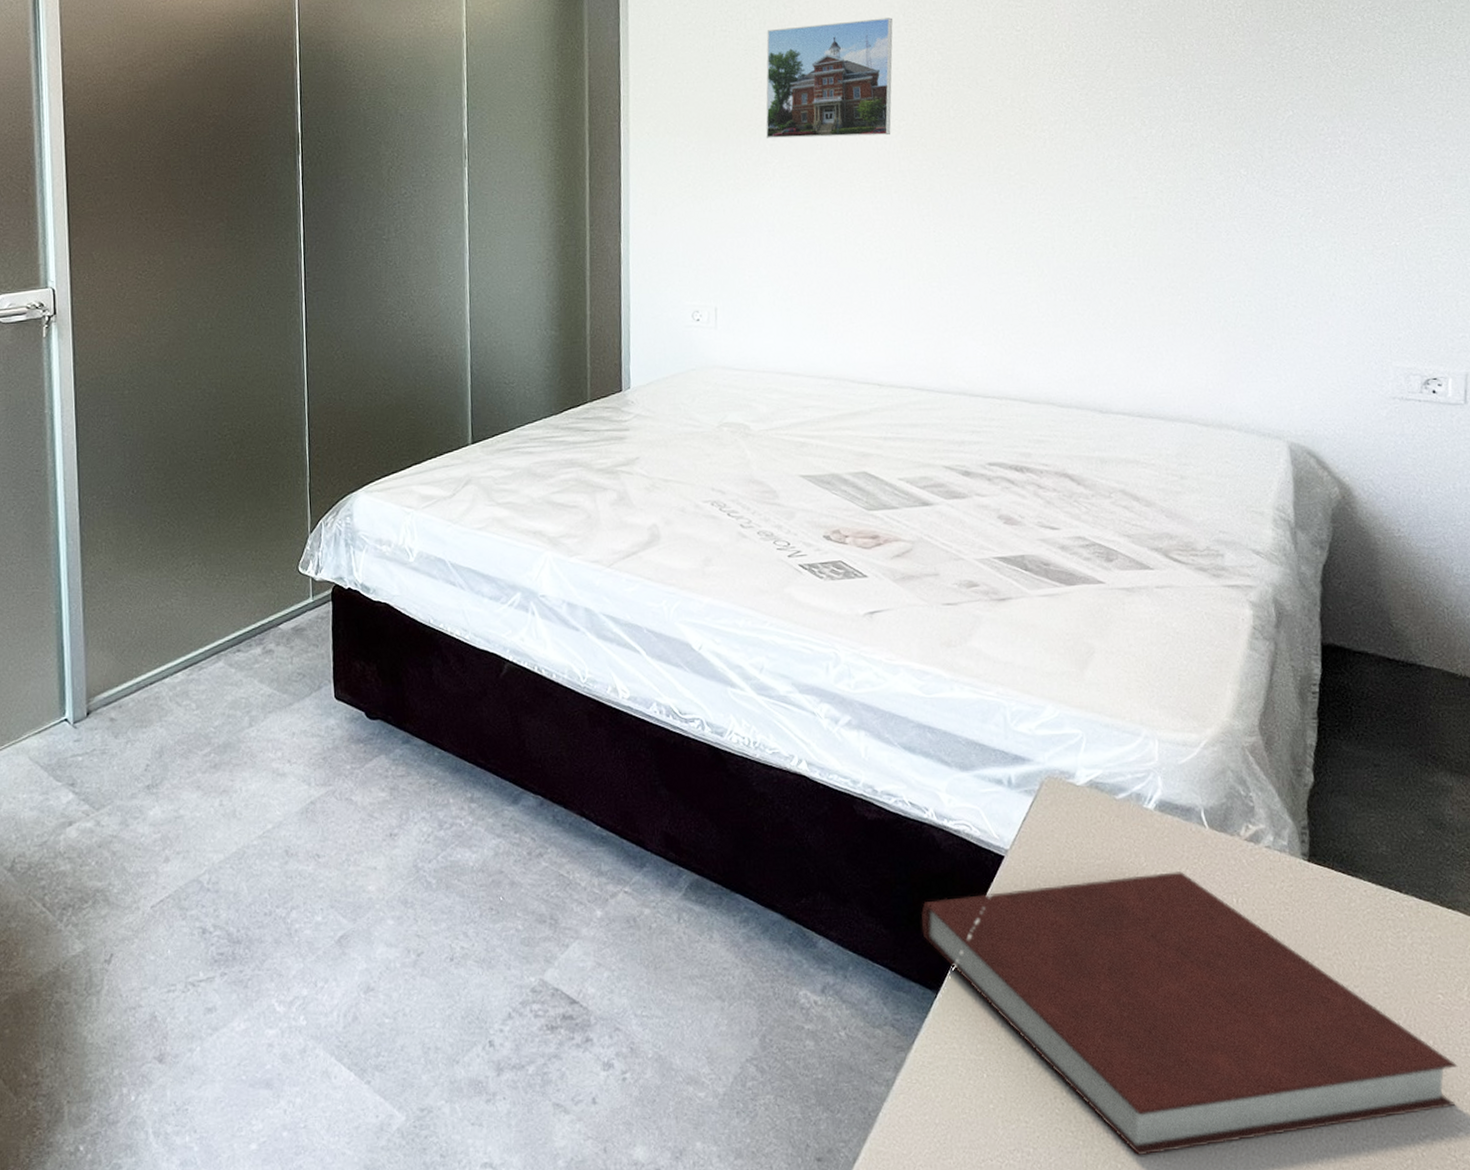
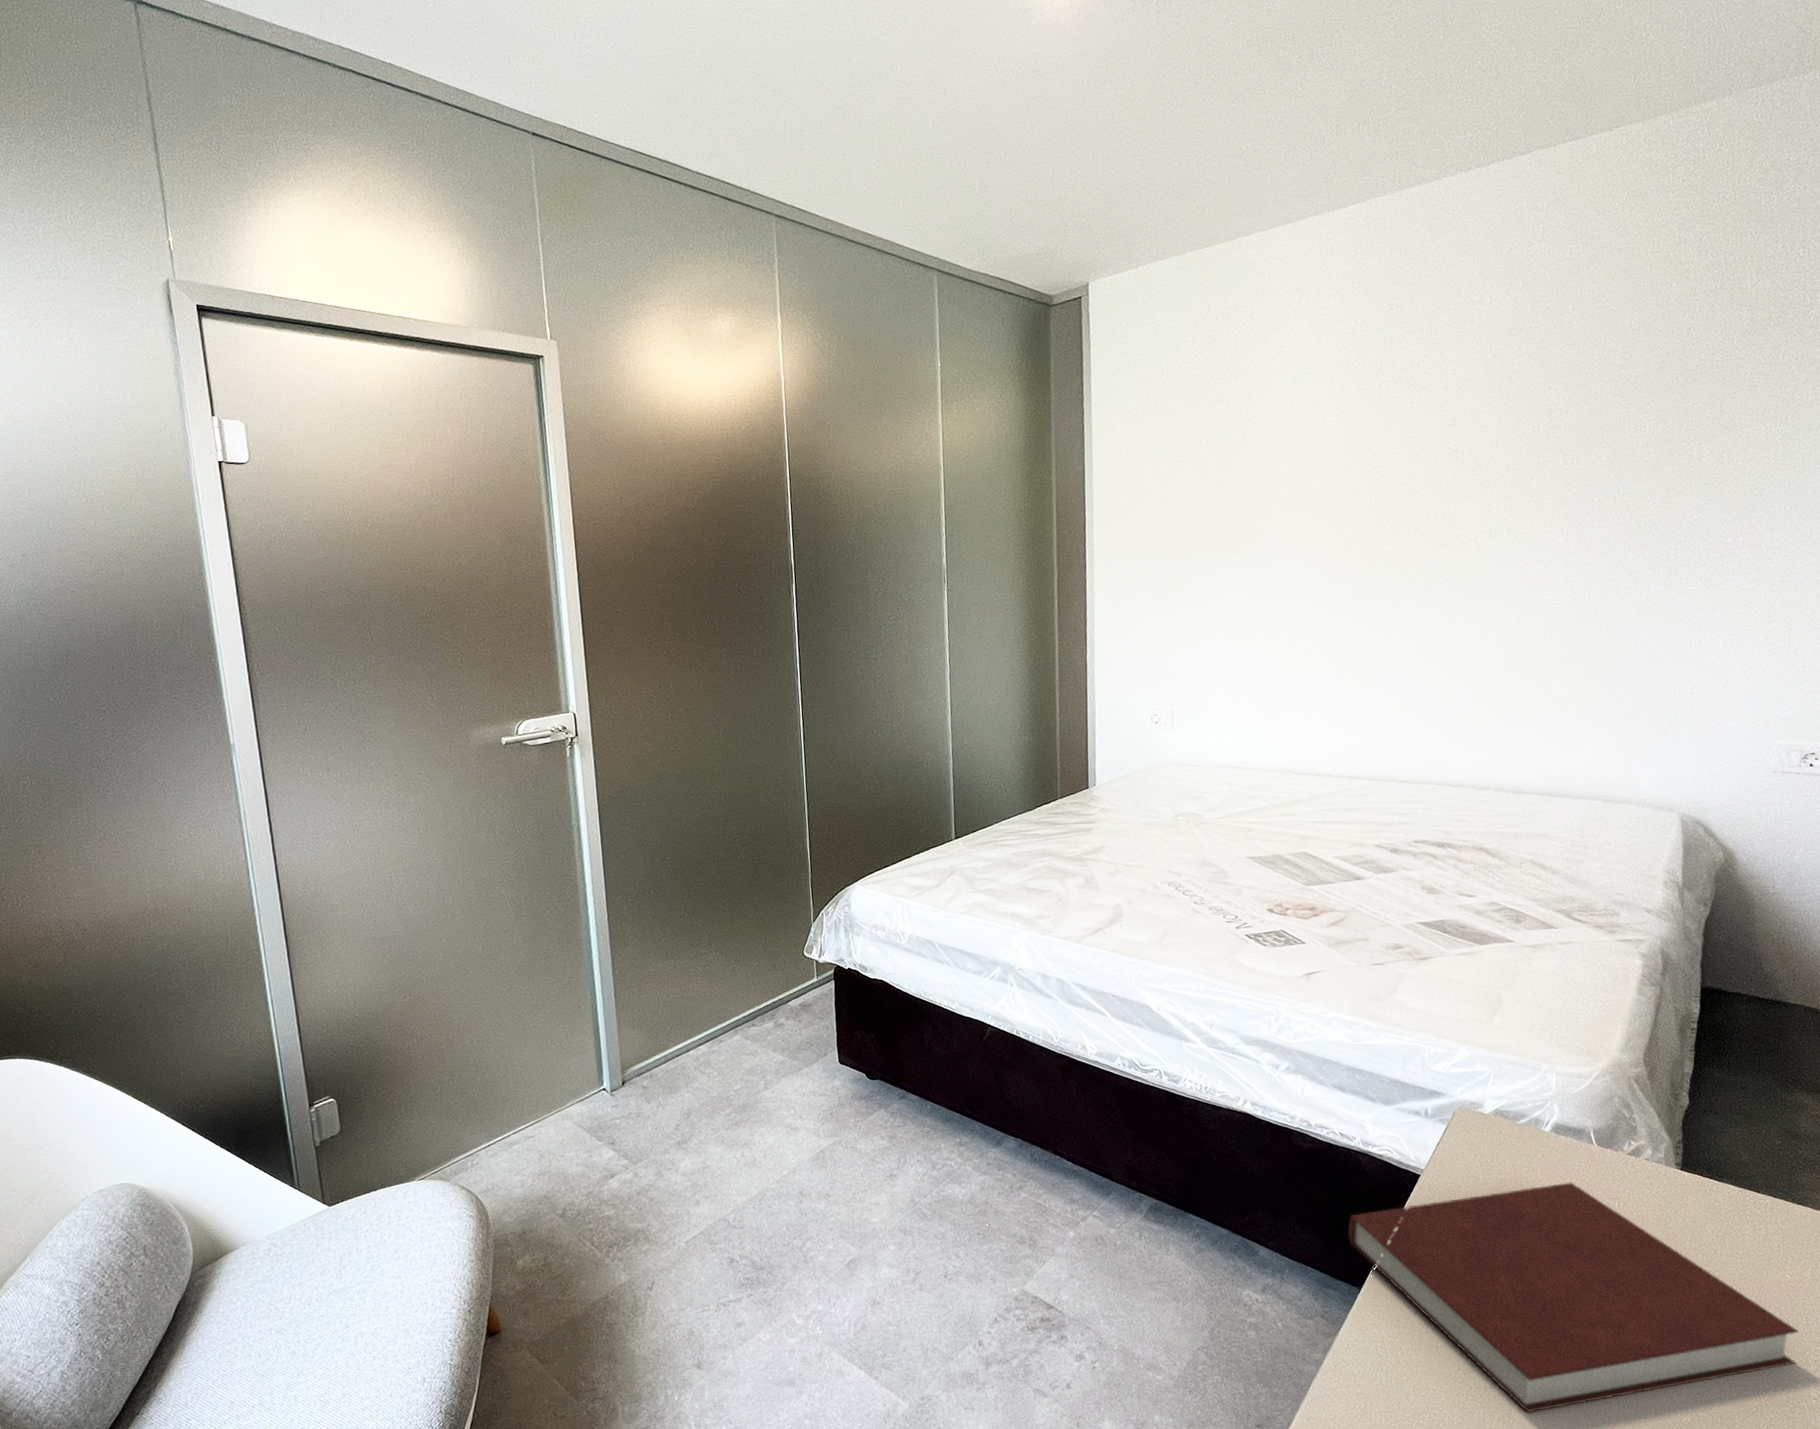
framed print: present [765,17,893,138] -> none [1218,439,1335,555]

